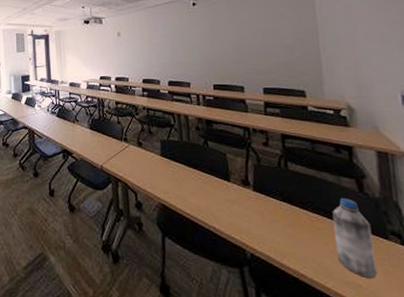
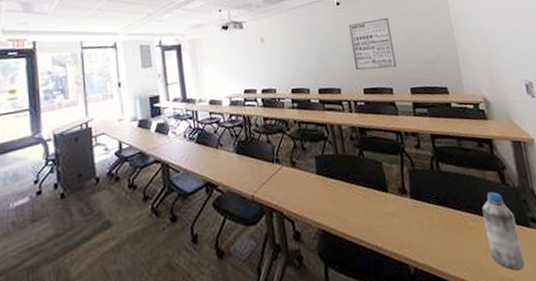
wall art: none [203,20,250,68] -> present [348,18,397,70]

